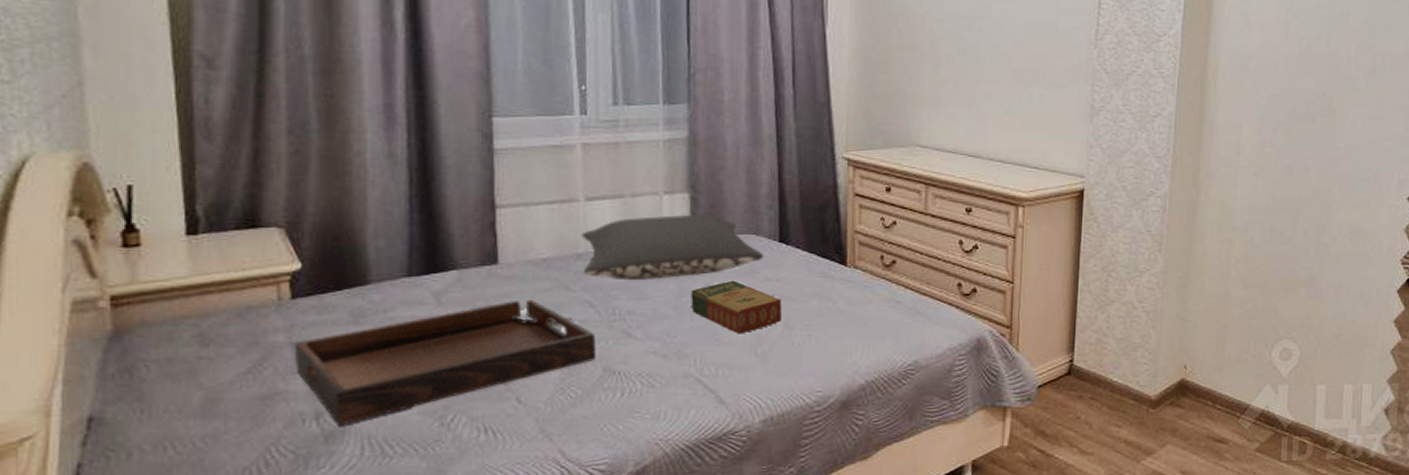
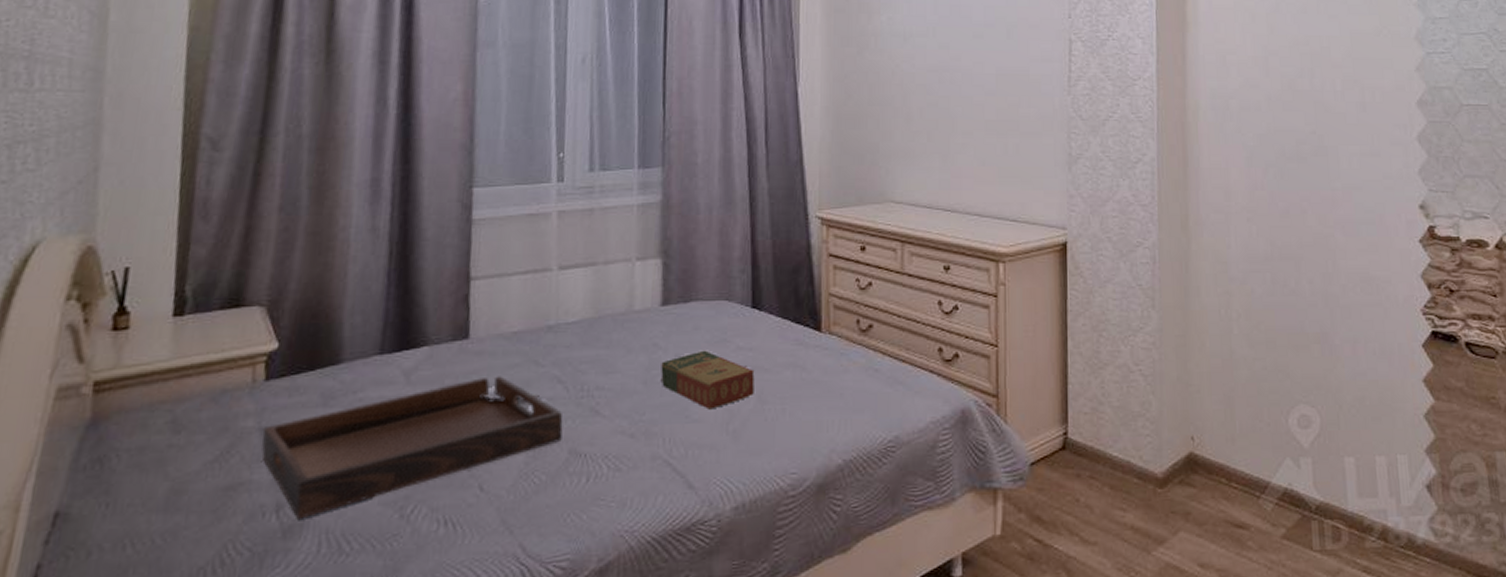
pillow: present [581,214,765,281] -> none [552,280,737,354]

